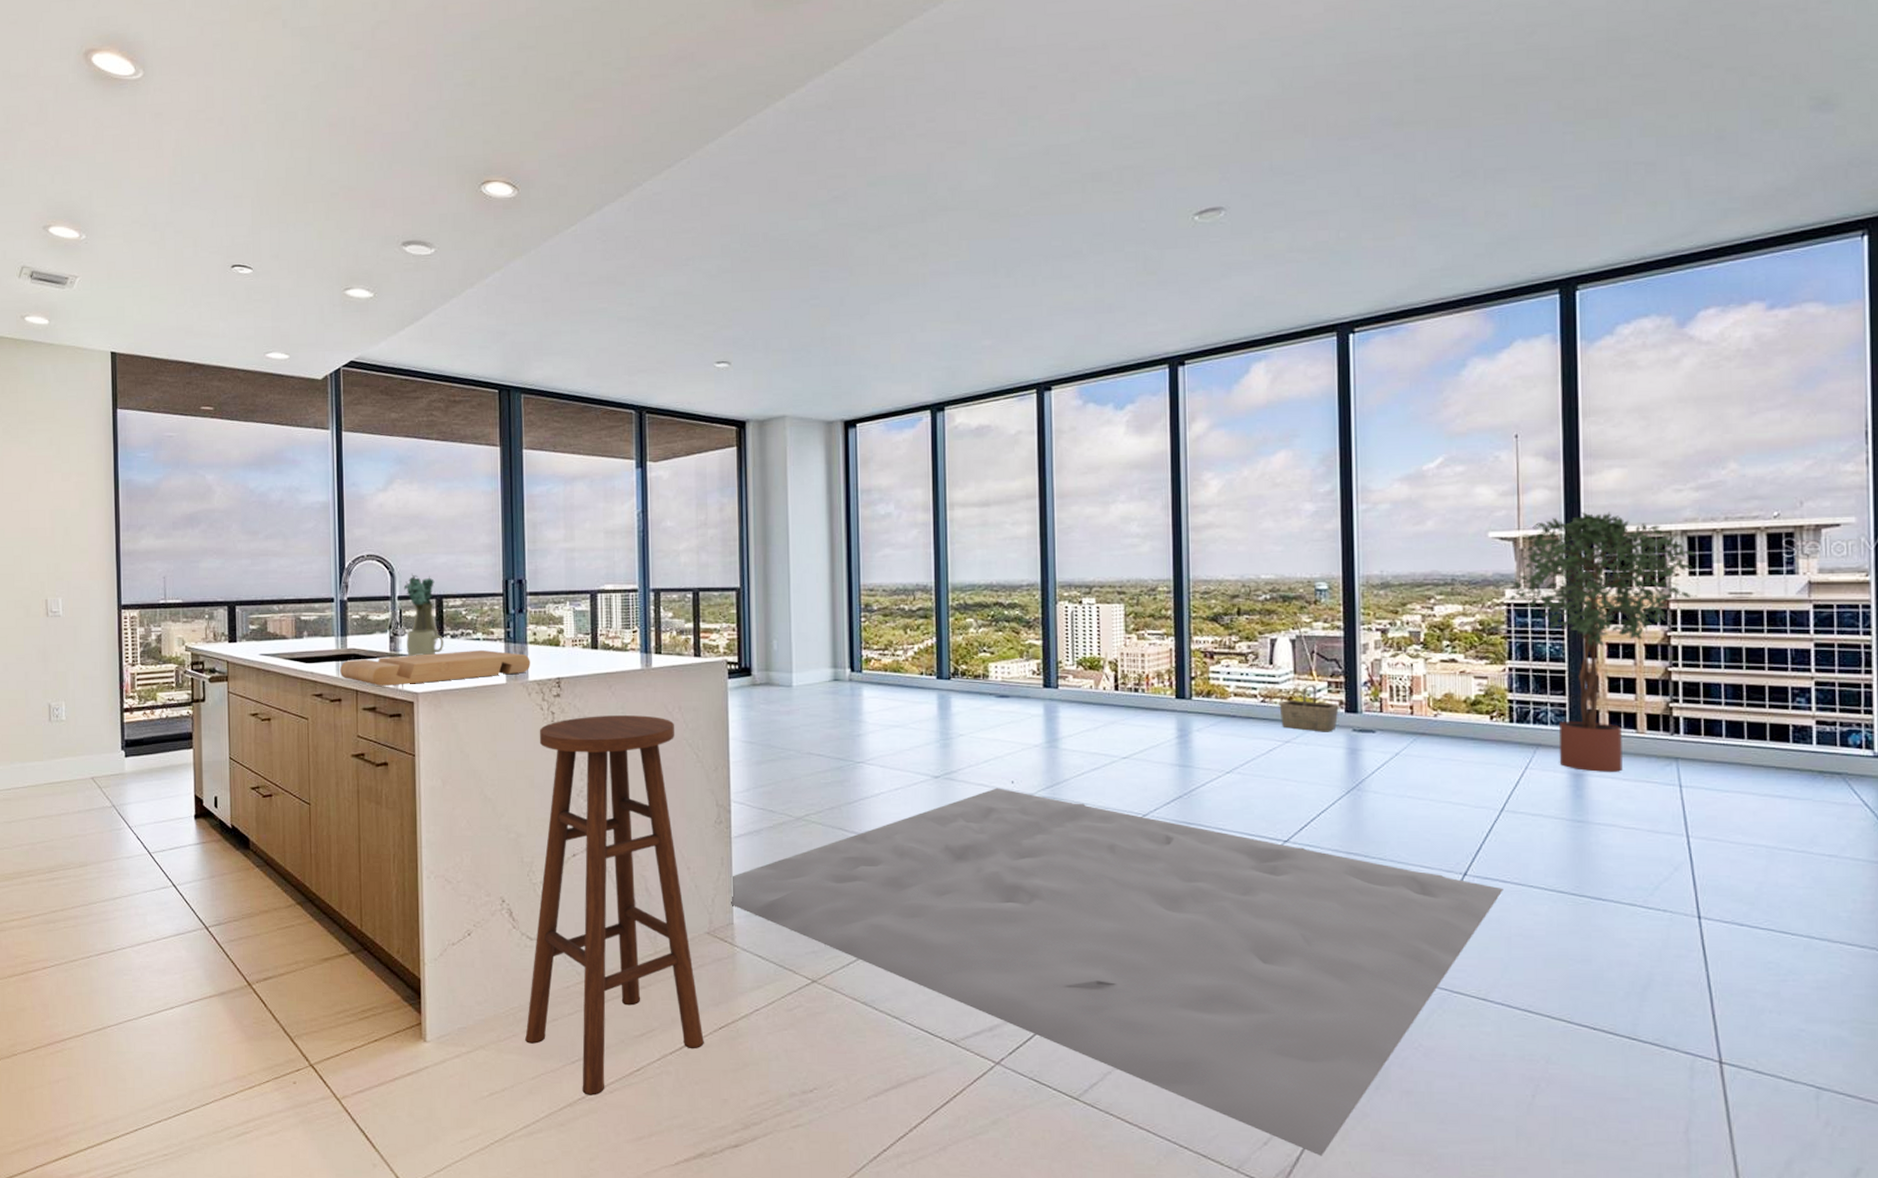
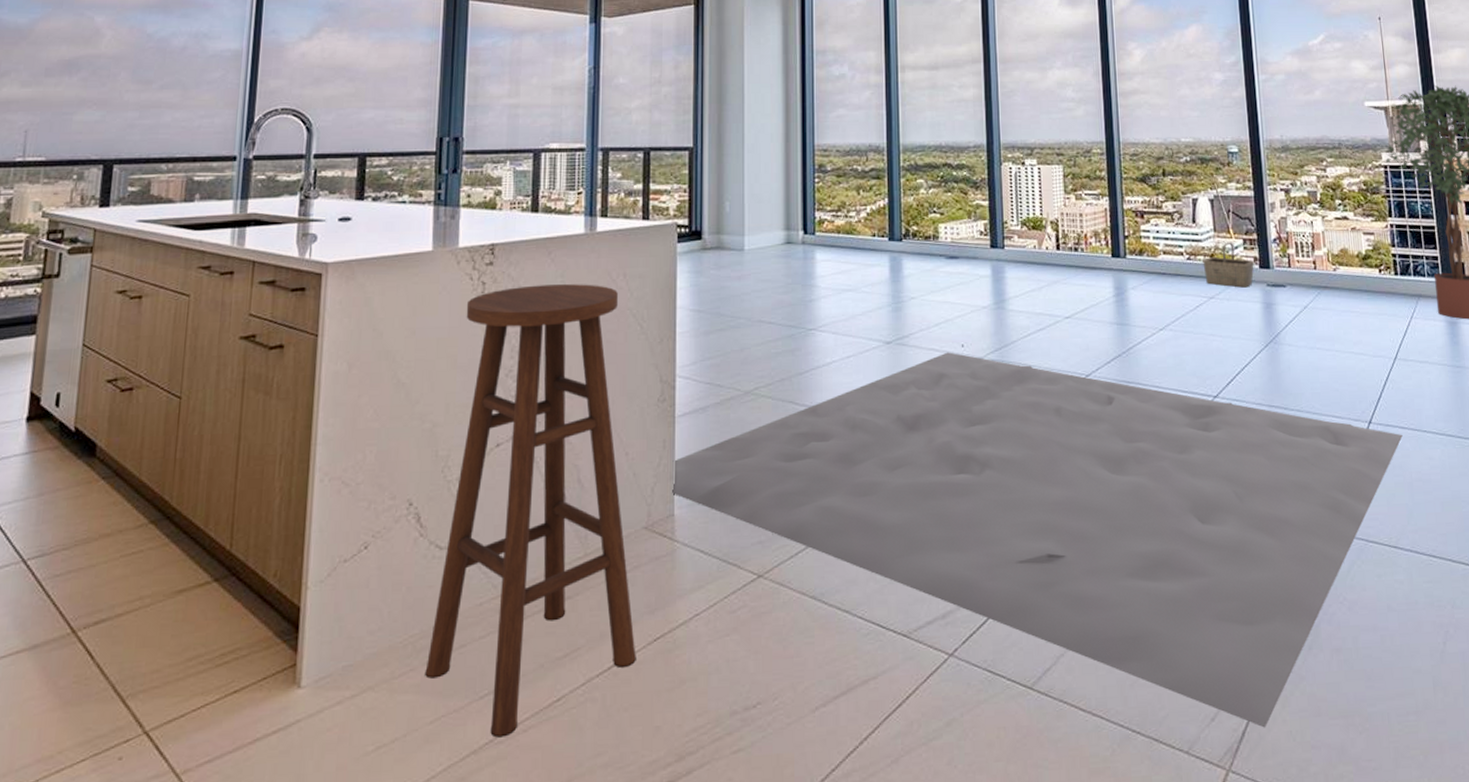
cutting board: present [340,649,530,687] -> none [236,213,462,257]
vase: present [403,573,438,644] -> none [321,129,359,208]
mug: present [406,630,444,656] -> none [319,192,364,221]

